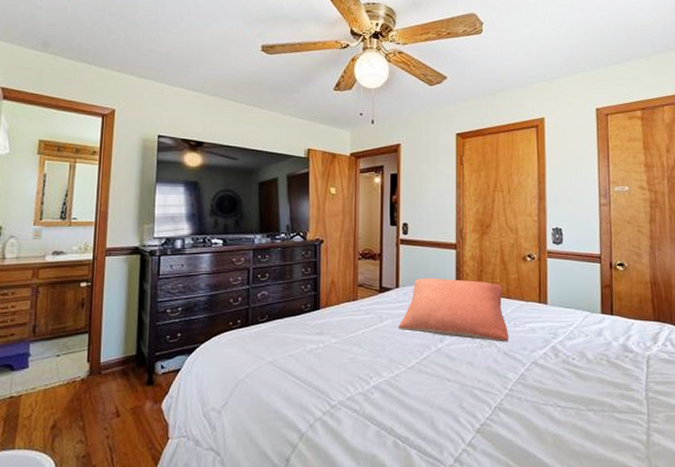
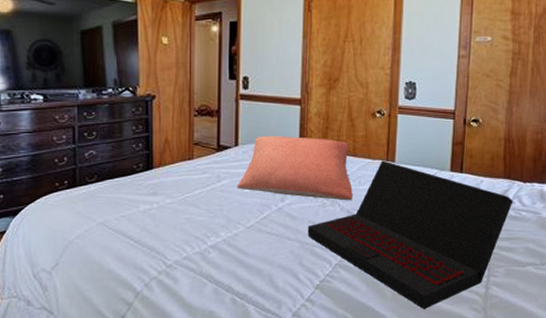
laptop: none [466,302,666,457] -> present [307,160,514,310]

